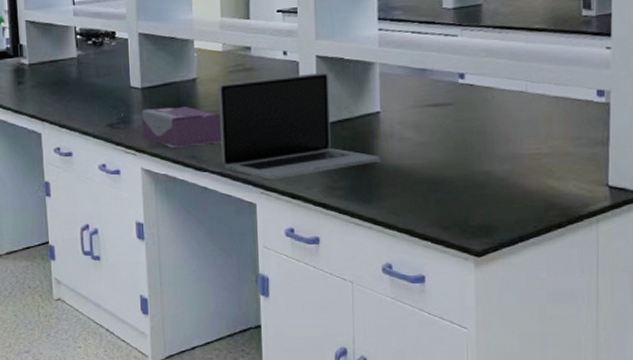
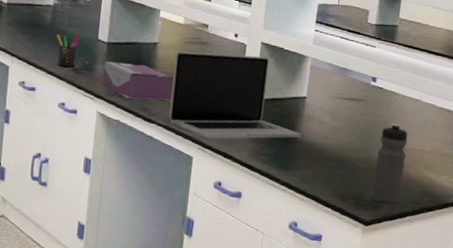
pen holder: none [85,83,113,123] -> present [56,32,82,67]
water bottle: none [479,125,518,227] -> present [371,123,408,204]

